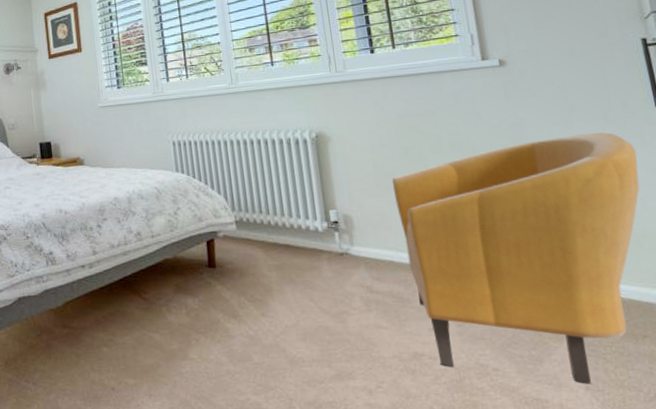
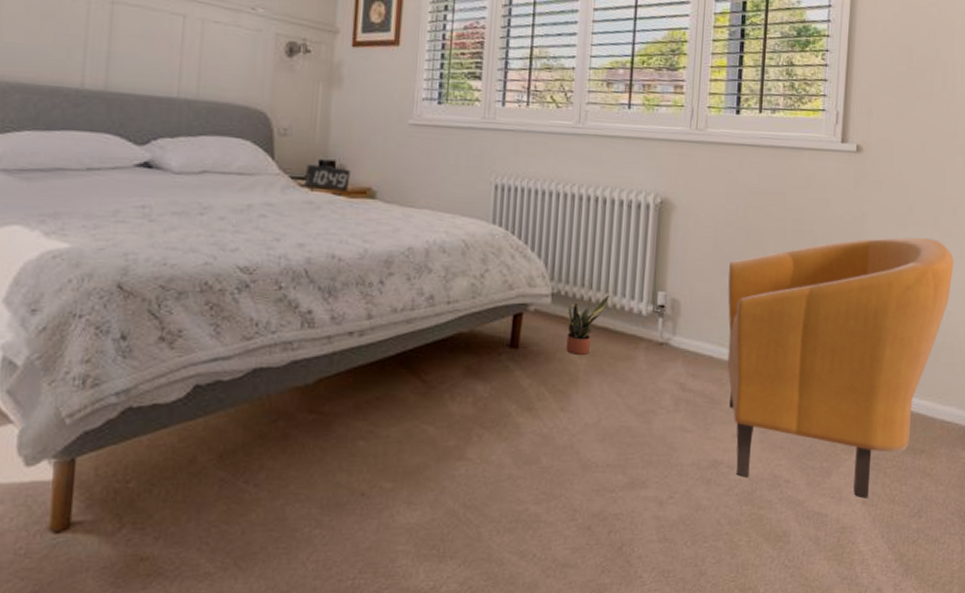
alarm clock: none [31,146,64,164] -> present [303,165,351,192]
potted plant: none [251,217,286,270] -> present [566,294,610,356]

